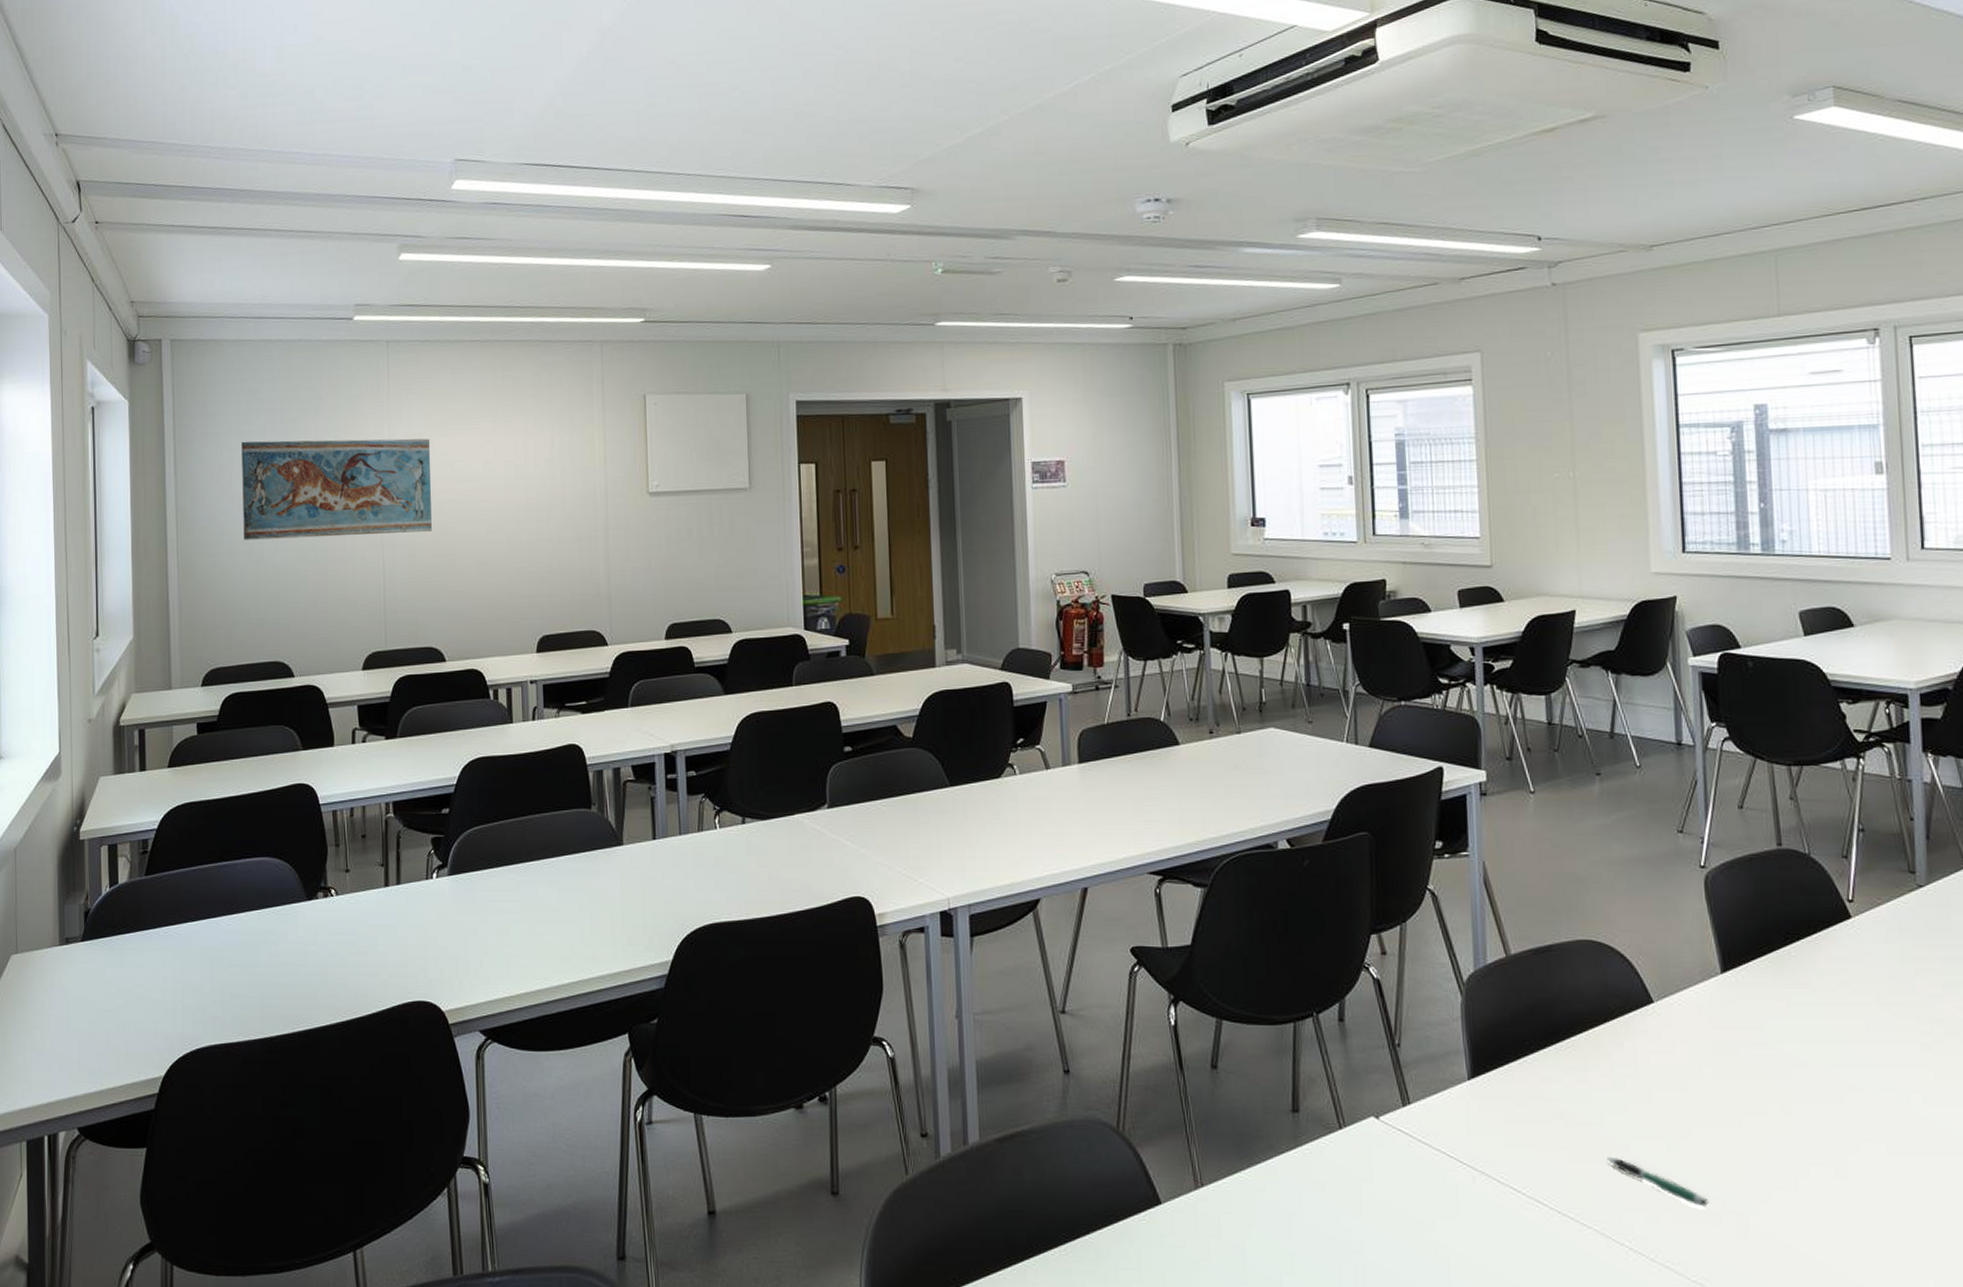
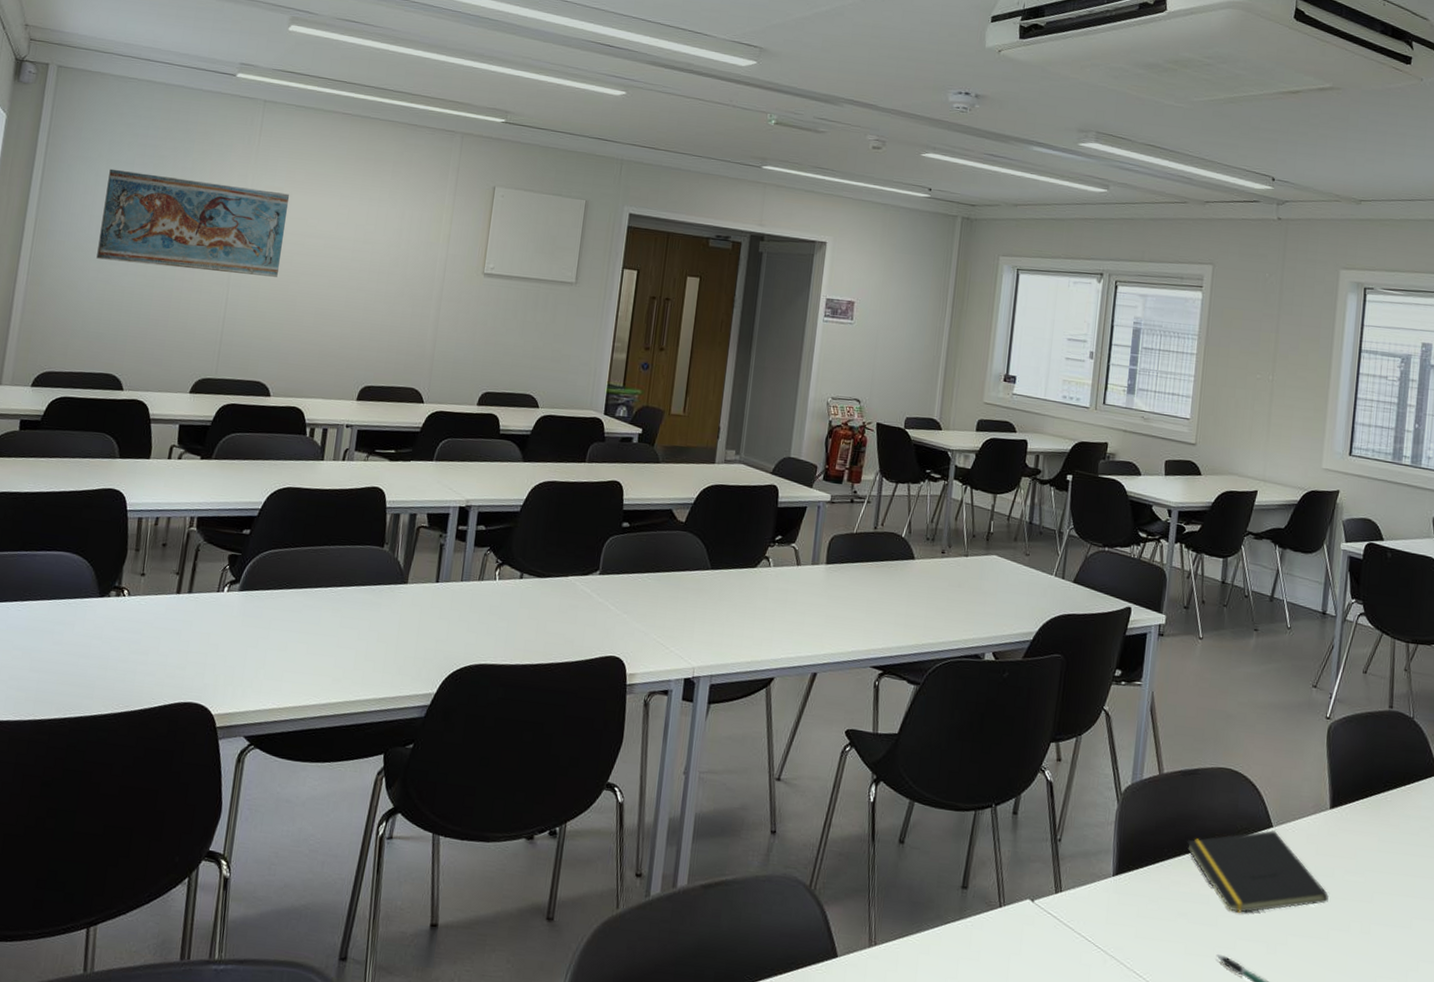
notepad: none [1551,1005,1735,1106] -> present [1187,829,1329,913]

